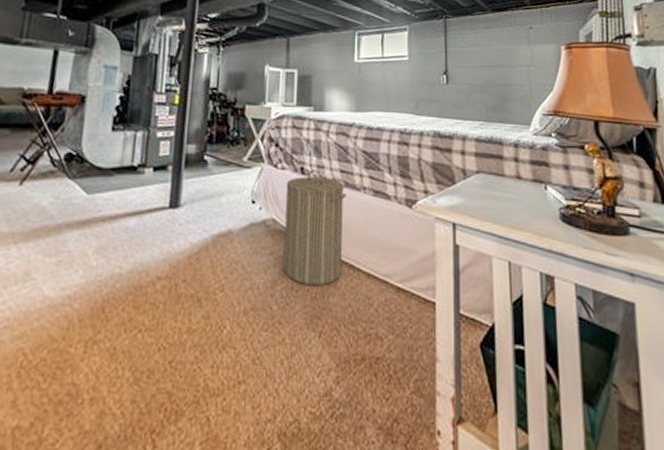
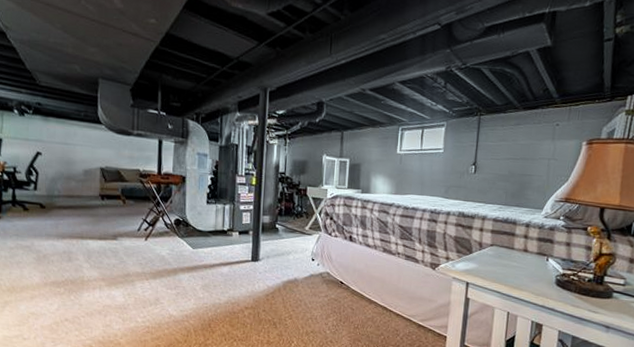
laundry hamper: present [283,169,346,286] -> none [334,238,384,320]

